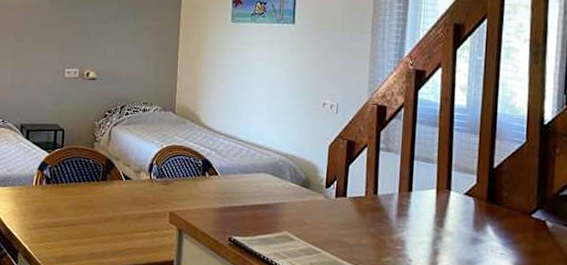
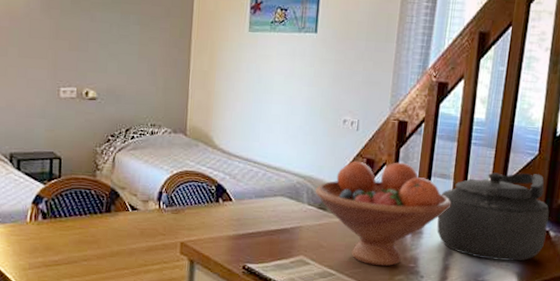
fruit bowl: none [297,142,437,247] -> present [315,160,452,266]
kettle: none [422,158,544,251] -> present [437,172,549,261]

